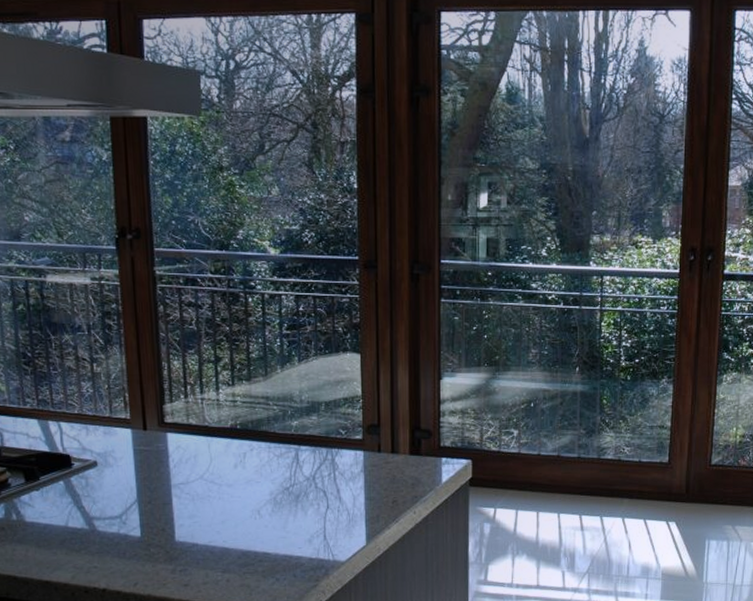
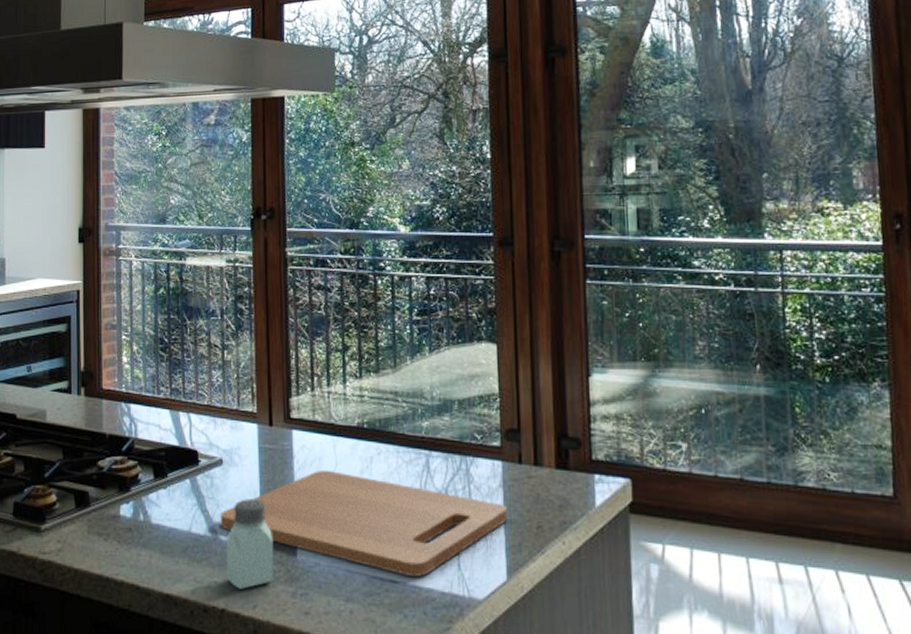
cutting board: none [96,466,367,548] -> present [220,469,507,577]
saltshaker: none [105,494,154,571] -> present [227,499,274,589]

